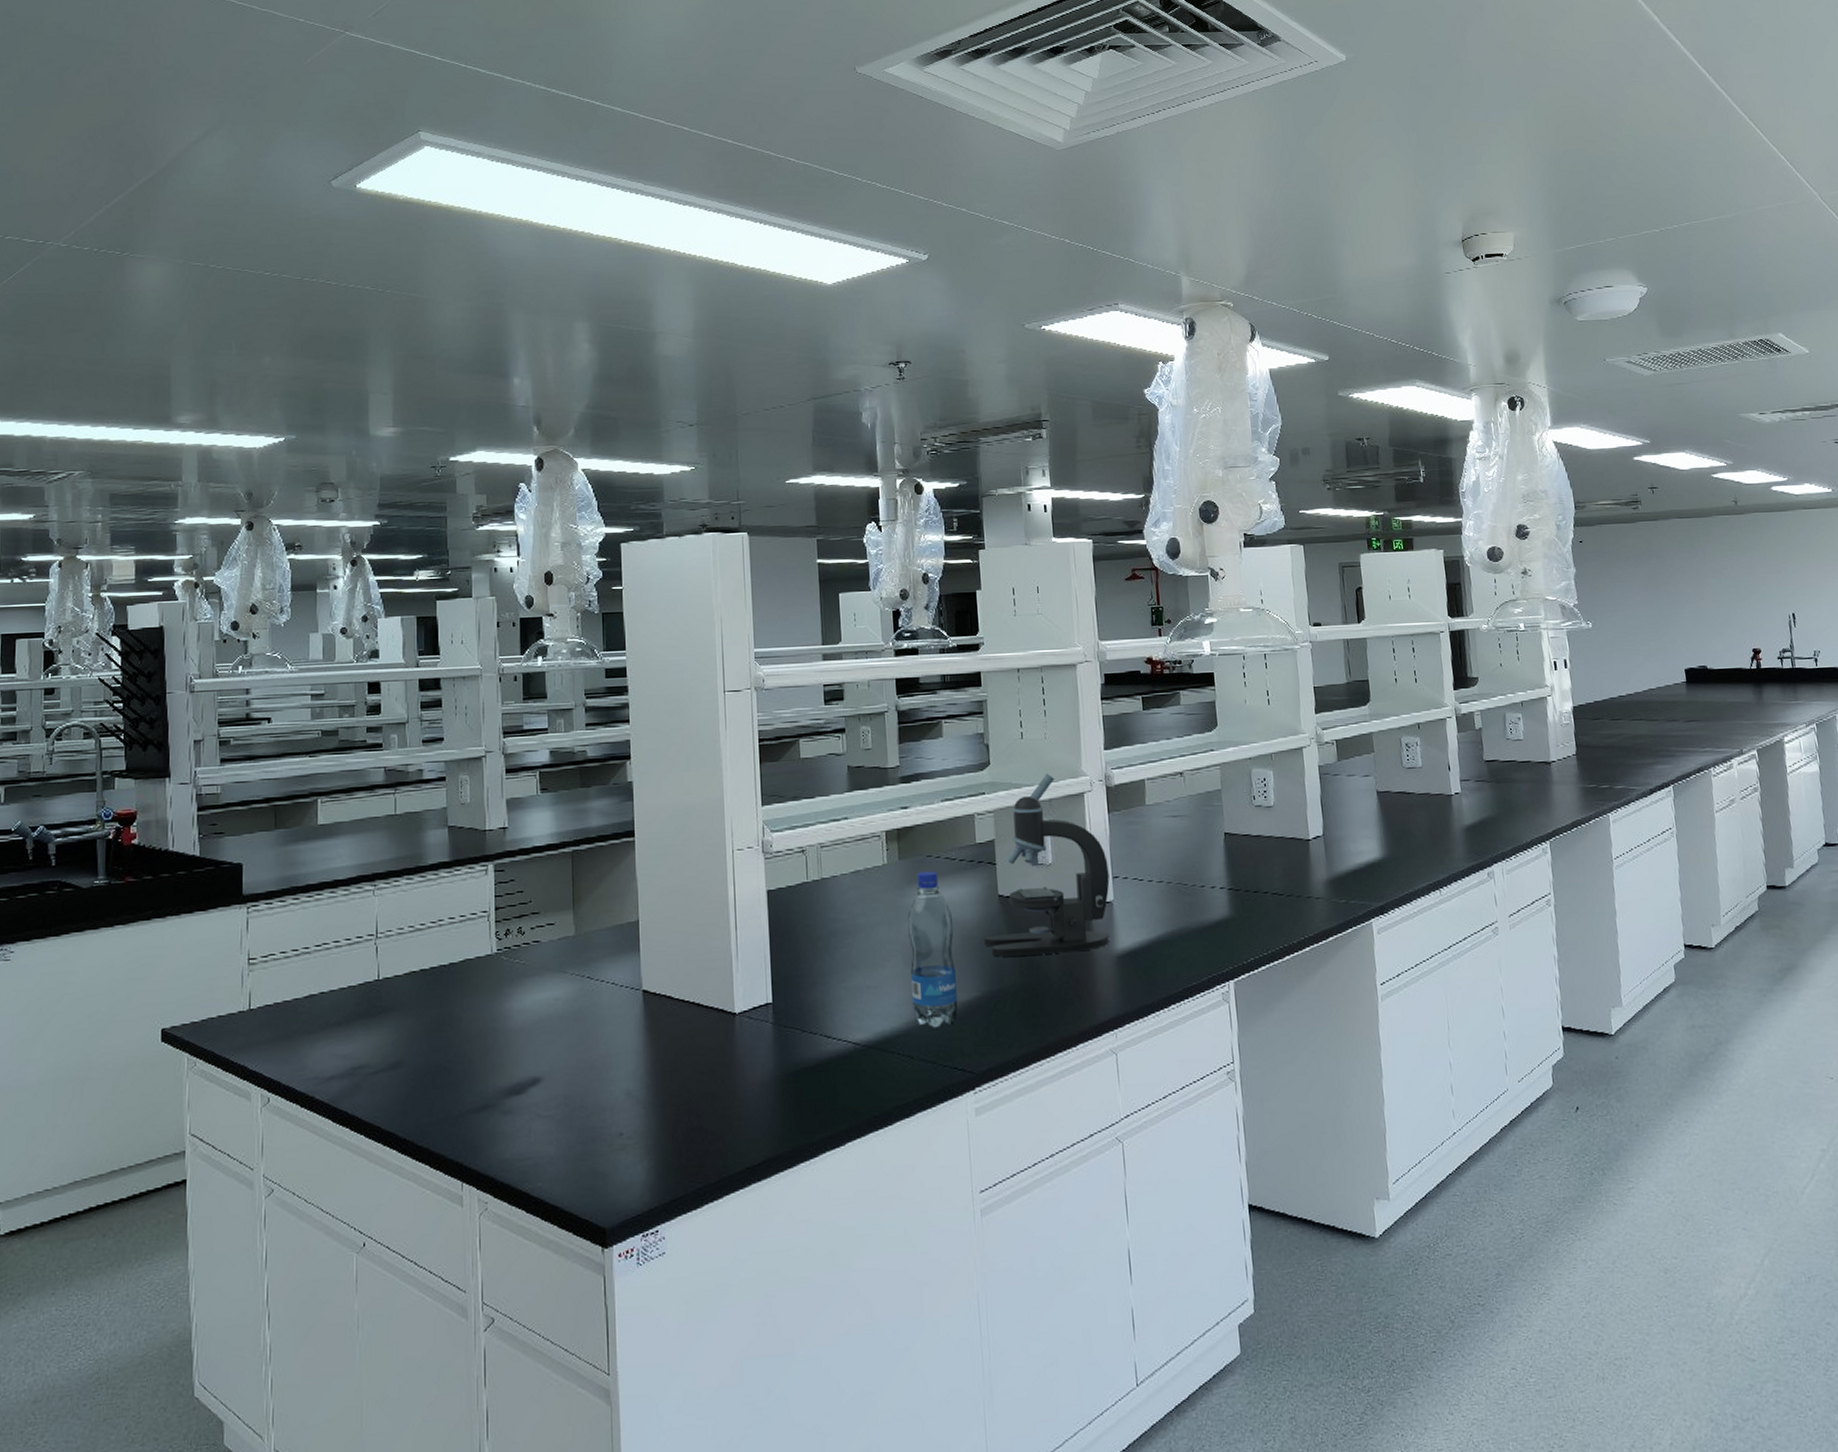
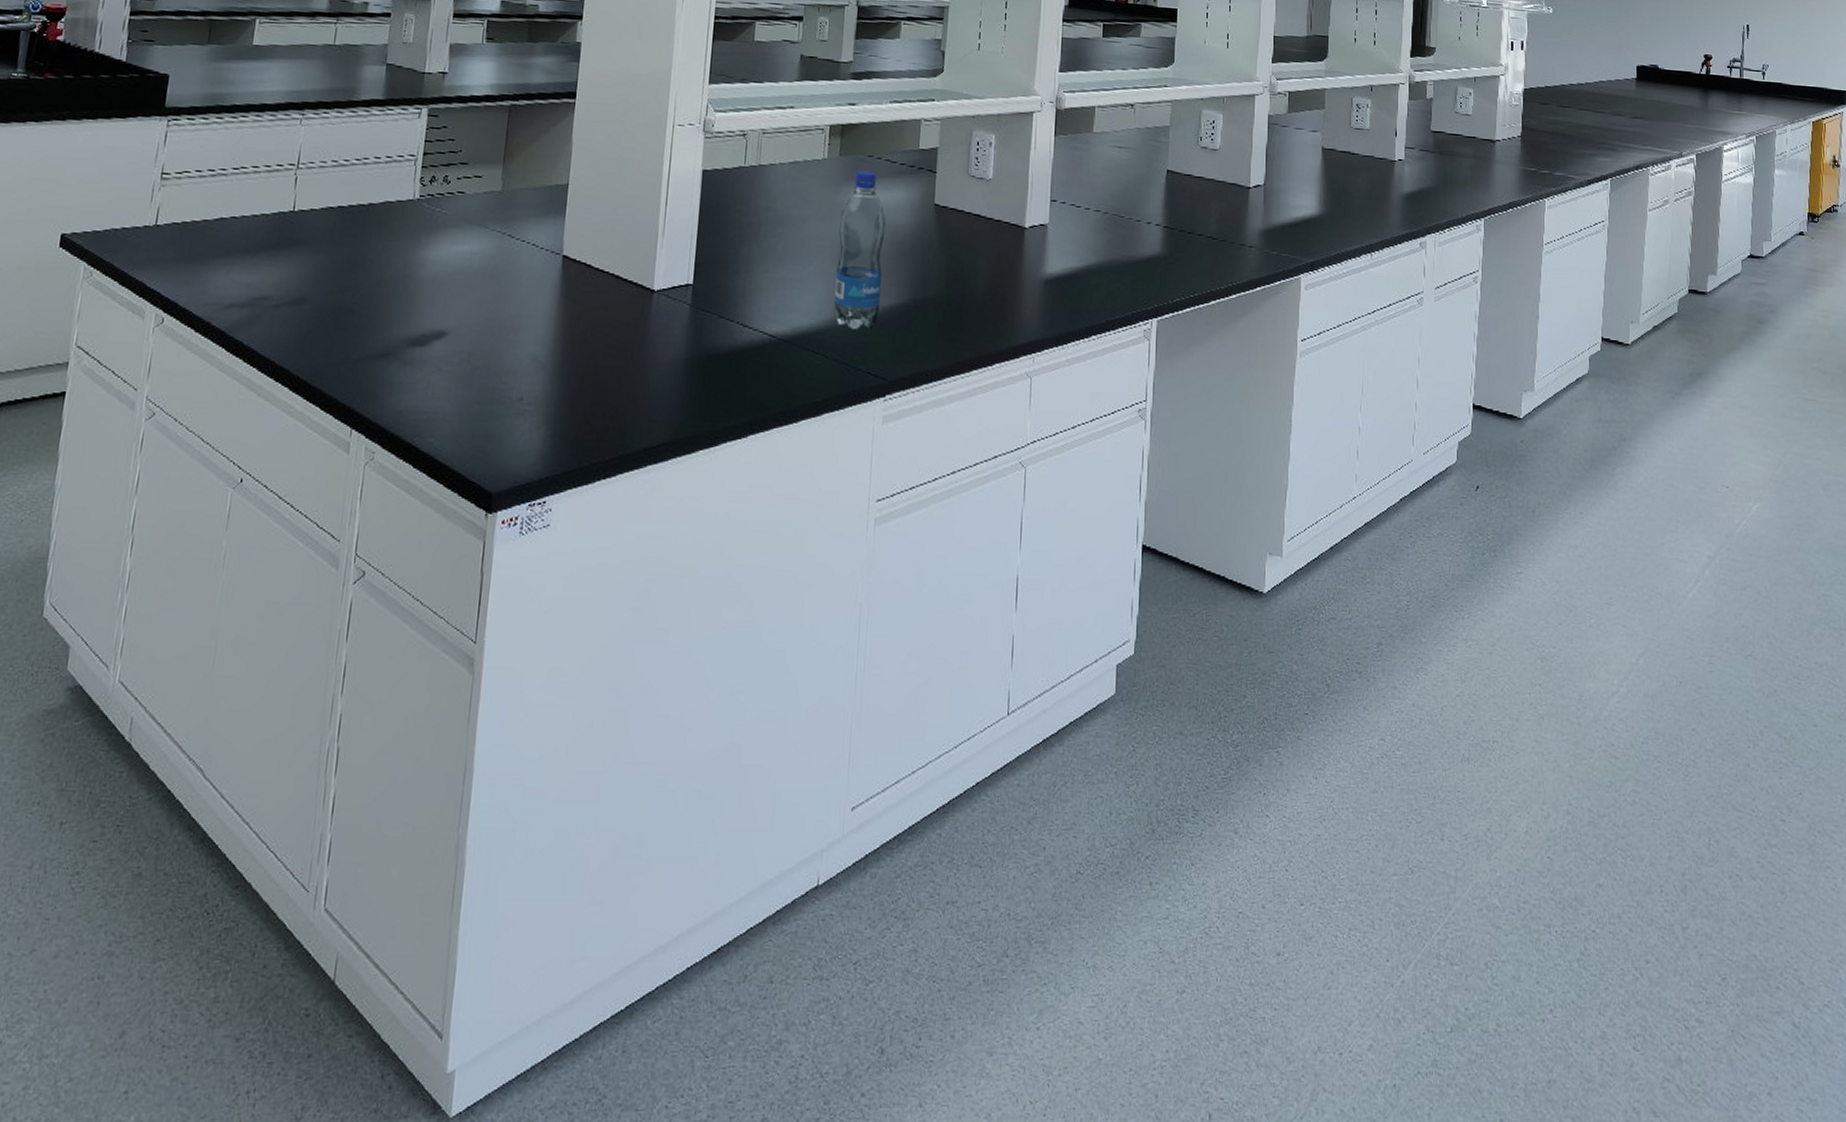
microscope: present [983,773,1110,957] -> none [913,88,1048,271]

